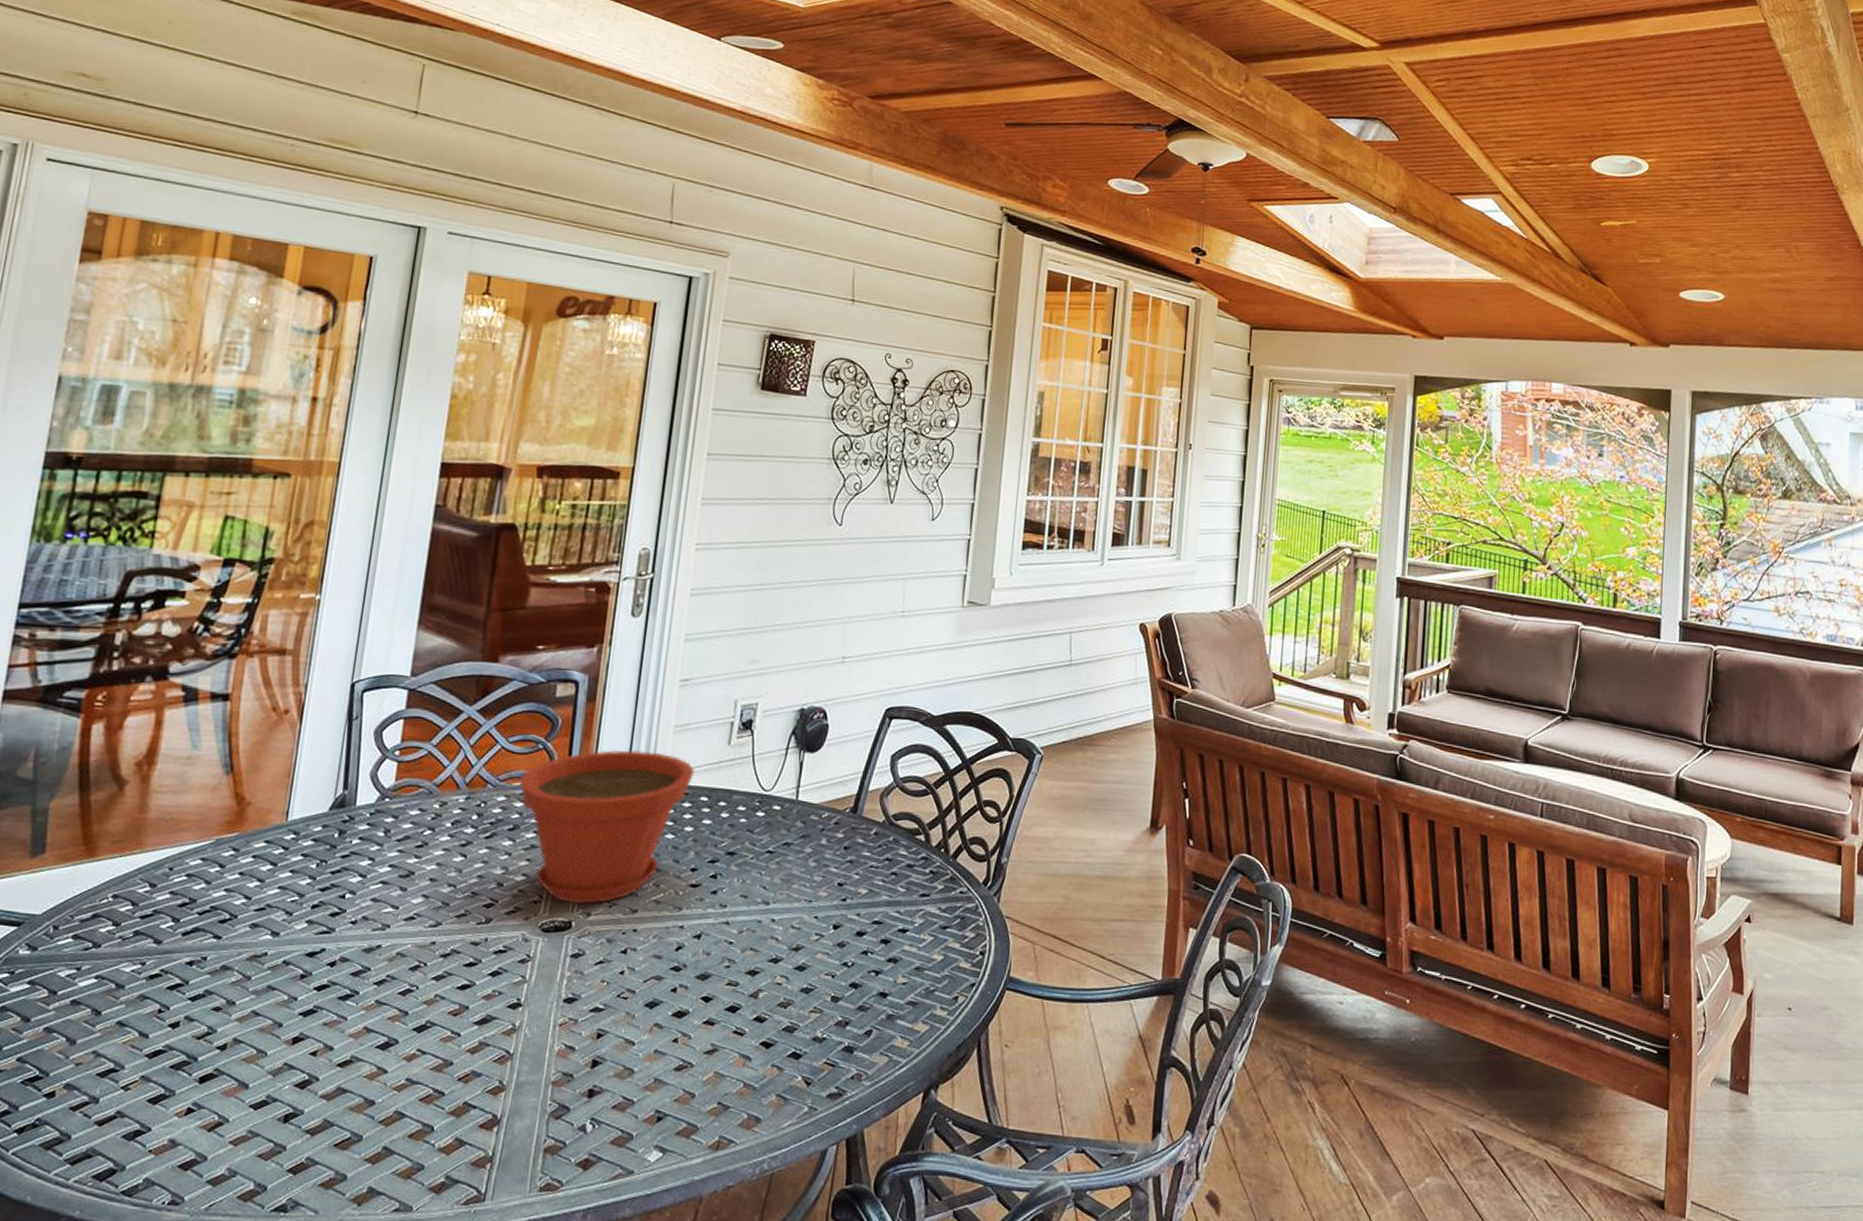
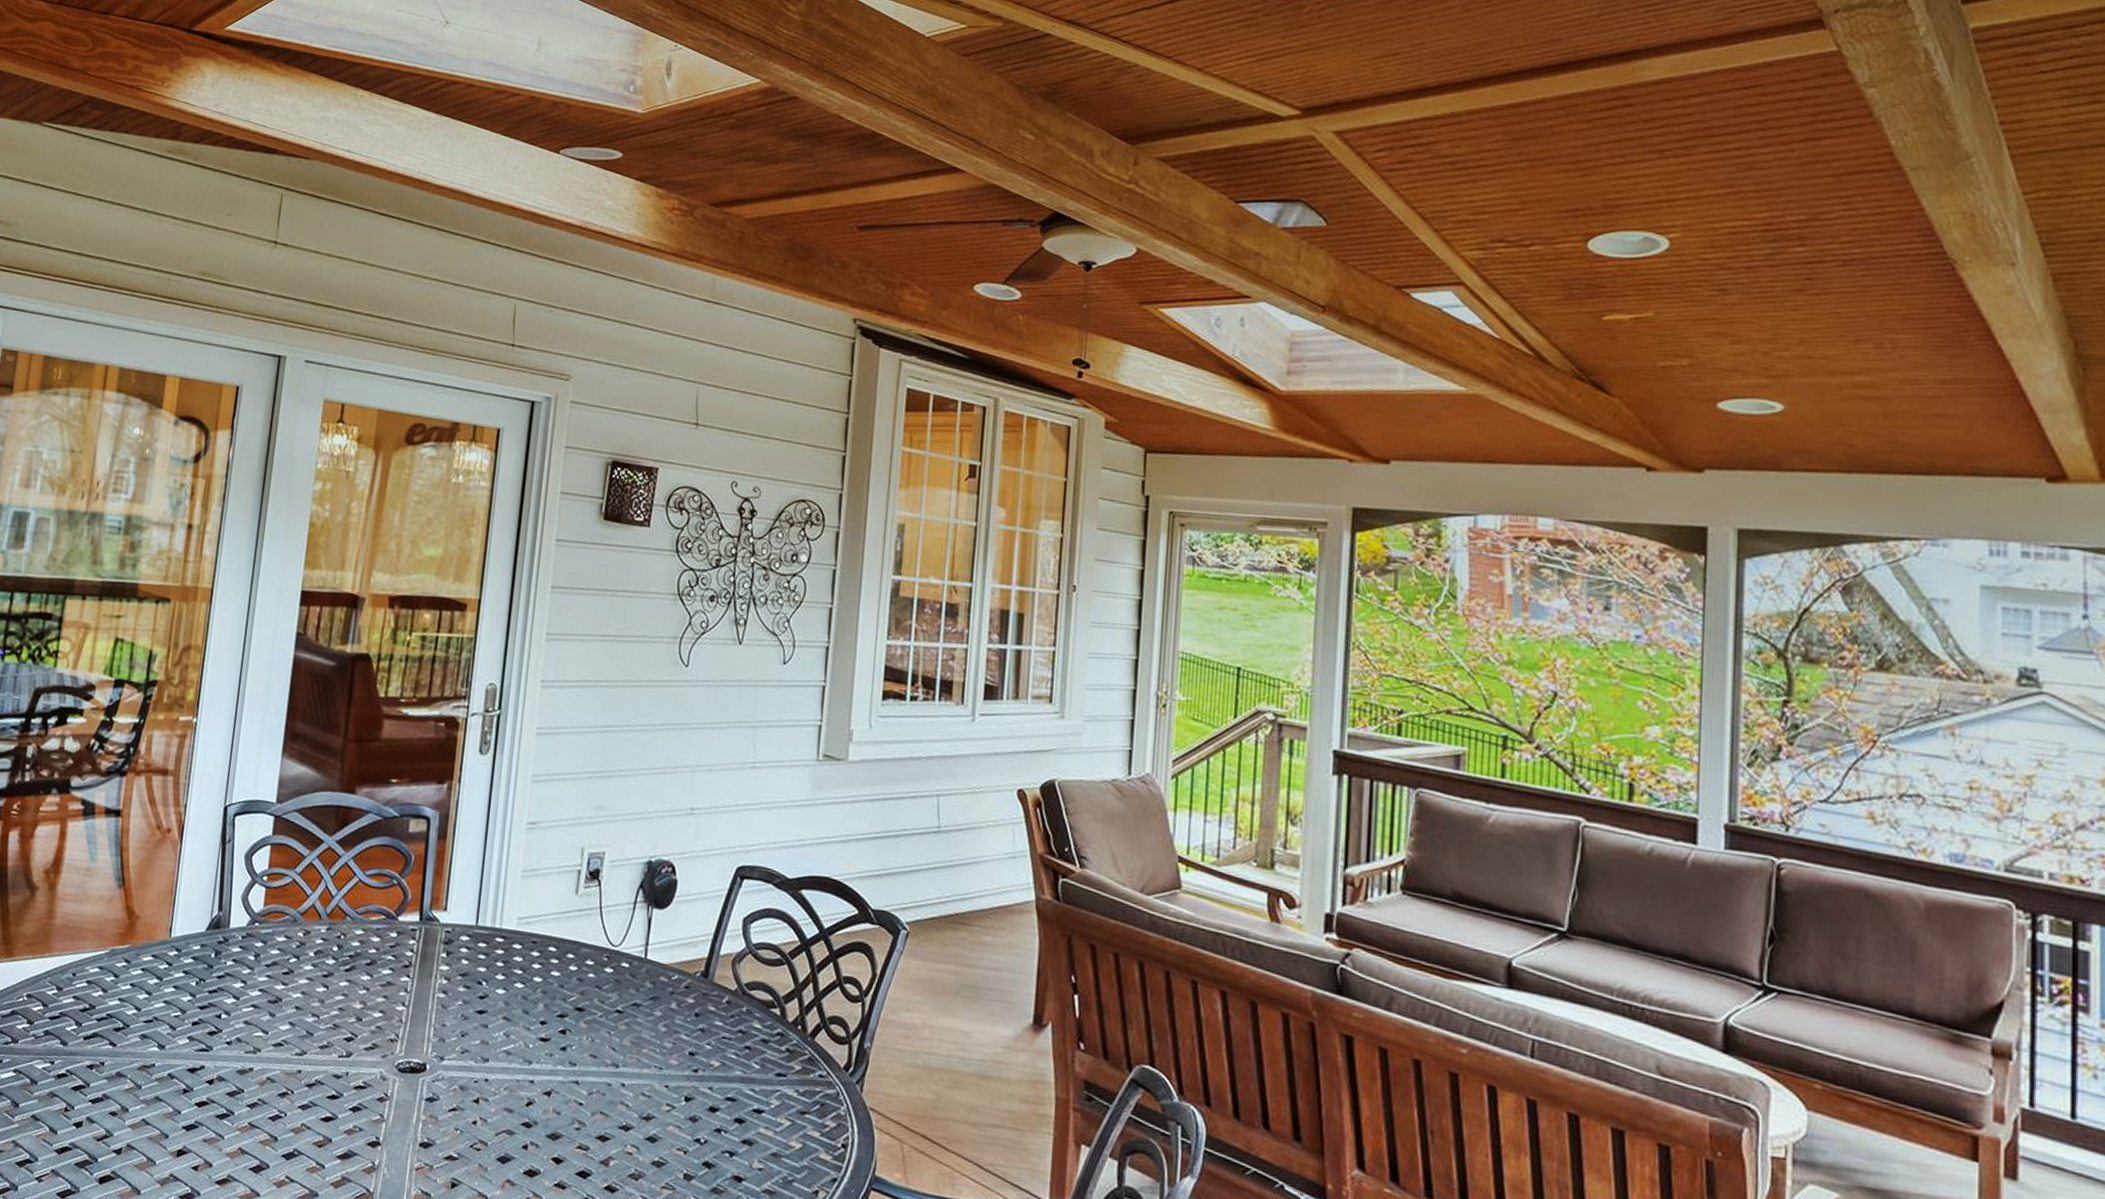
plant pot: present [519,749,695,904] -> none [375,890,543,1048]

